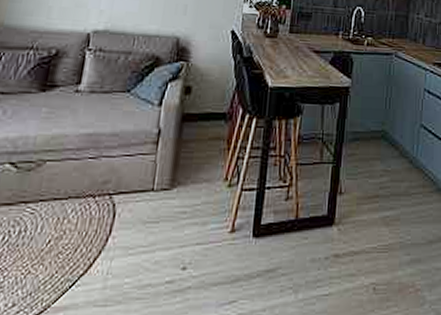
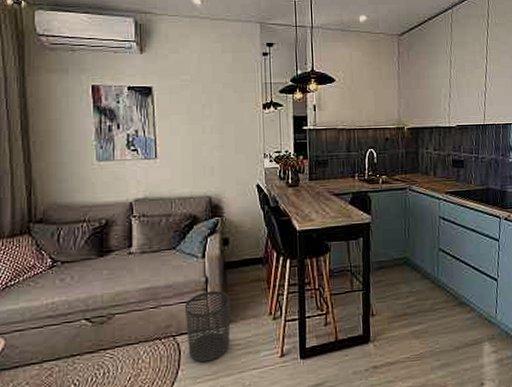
waste bin: none [124,145,183,230] -> present [185,290,231,362]

